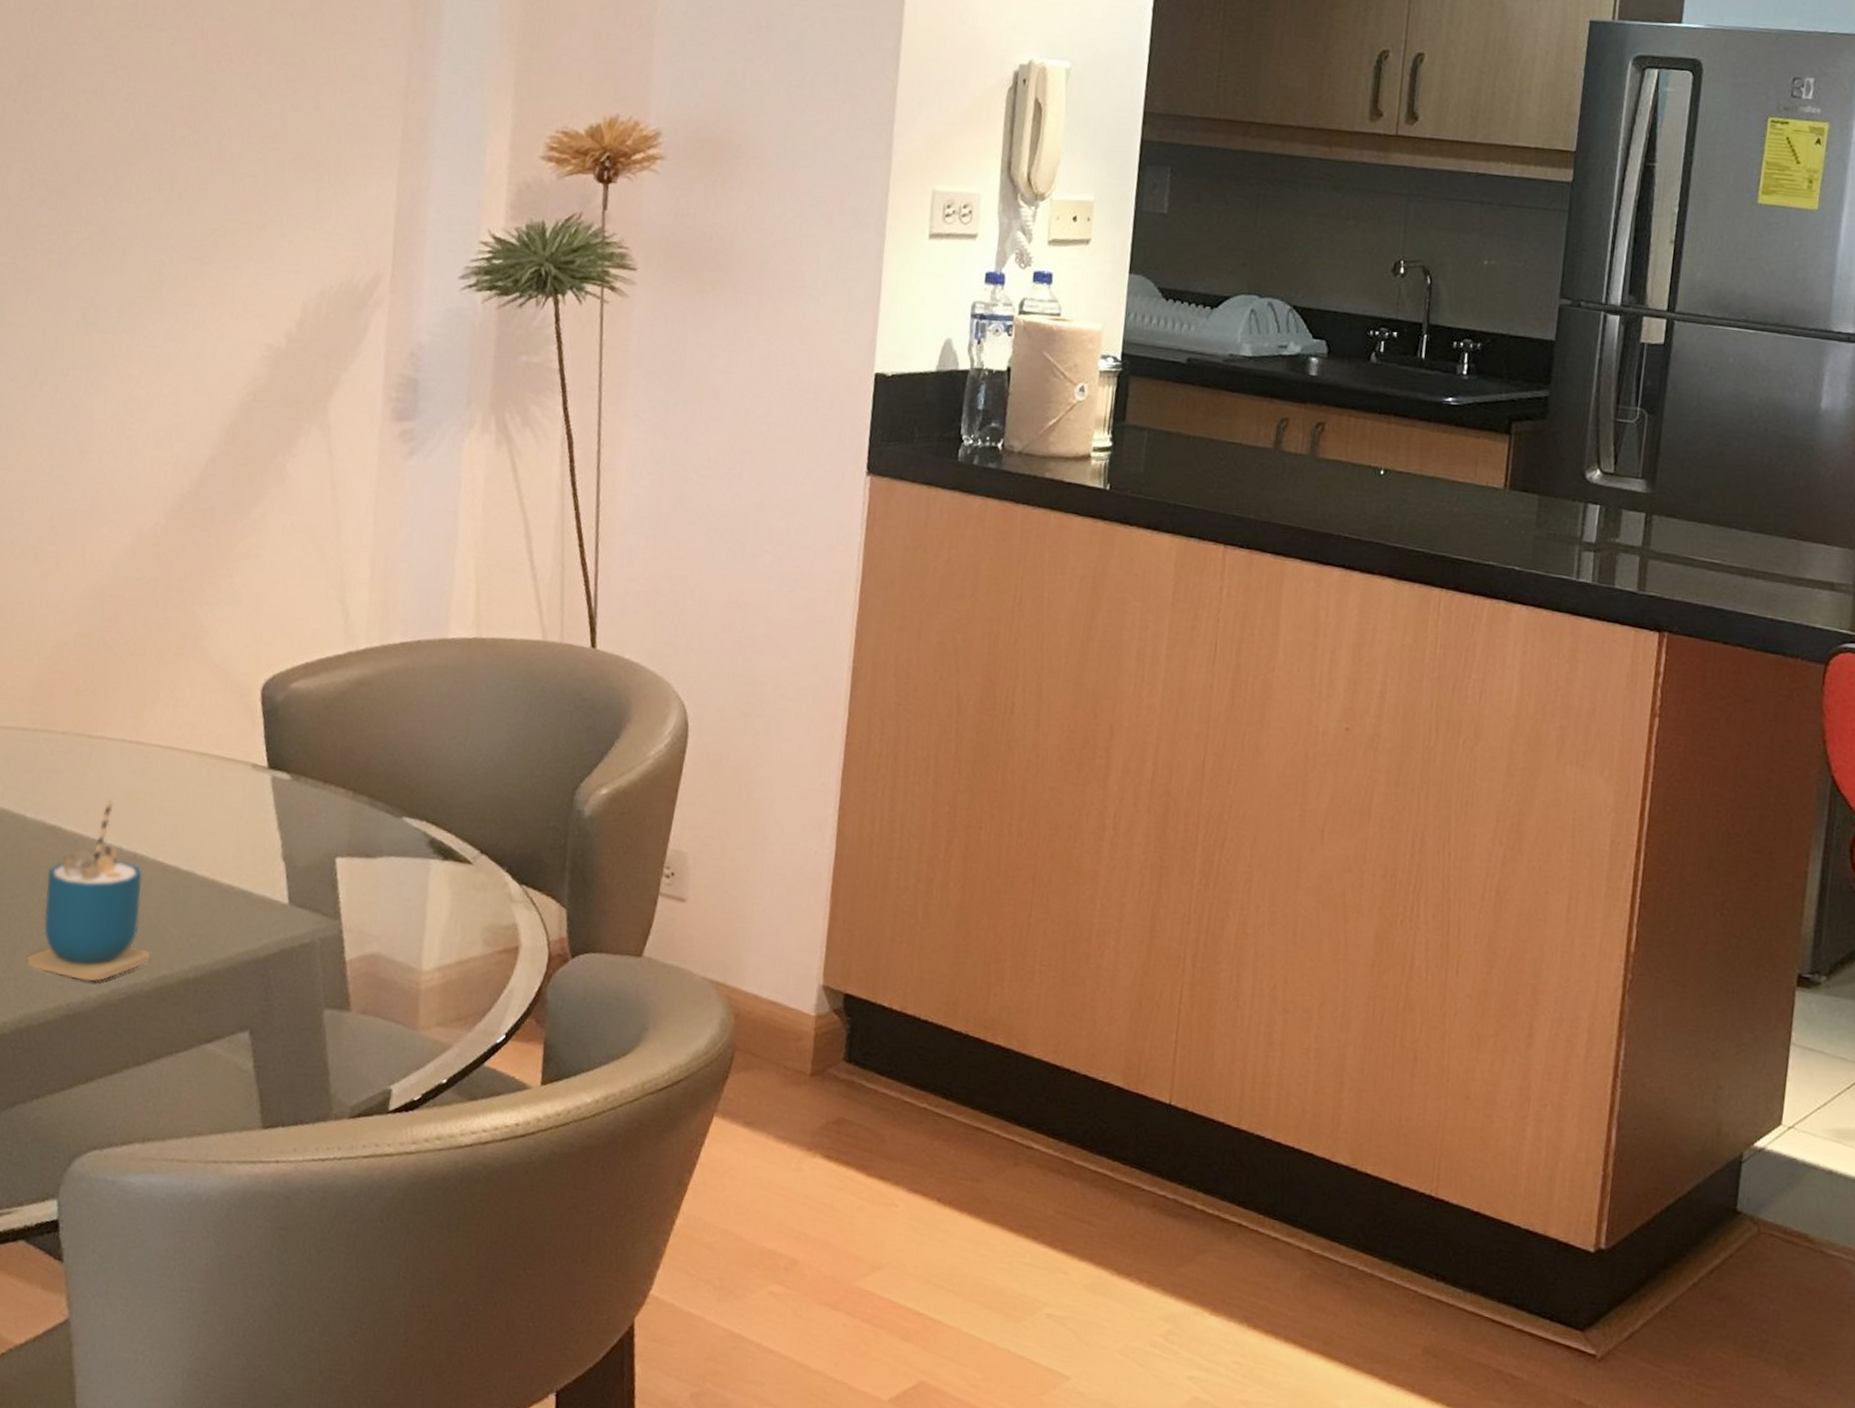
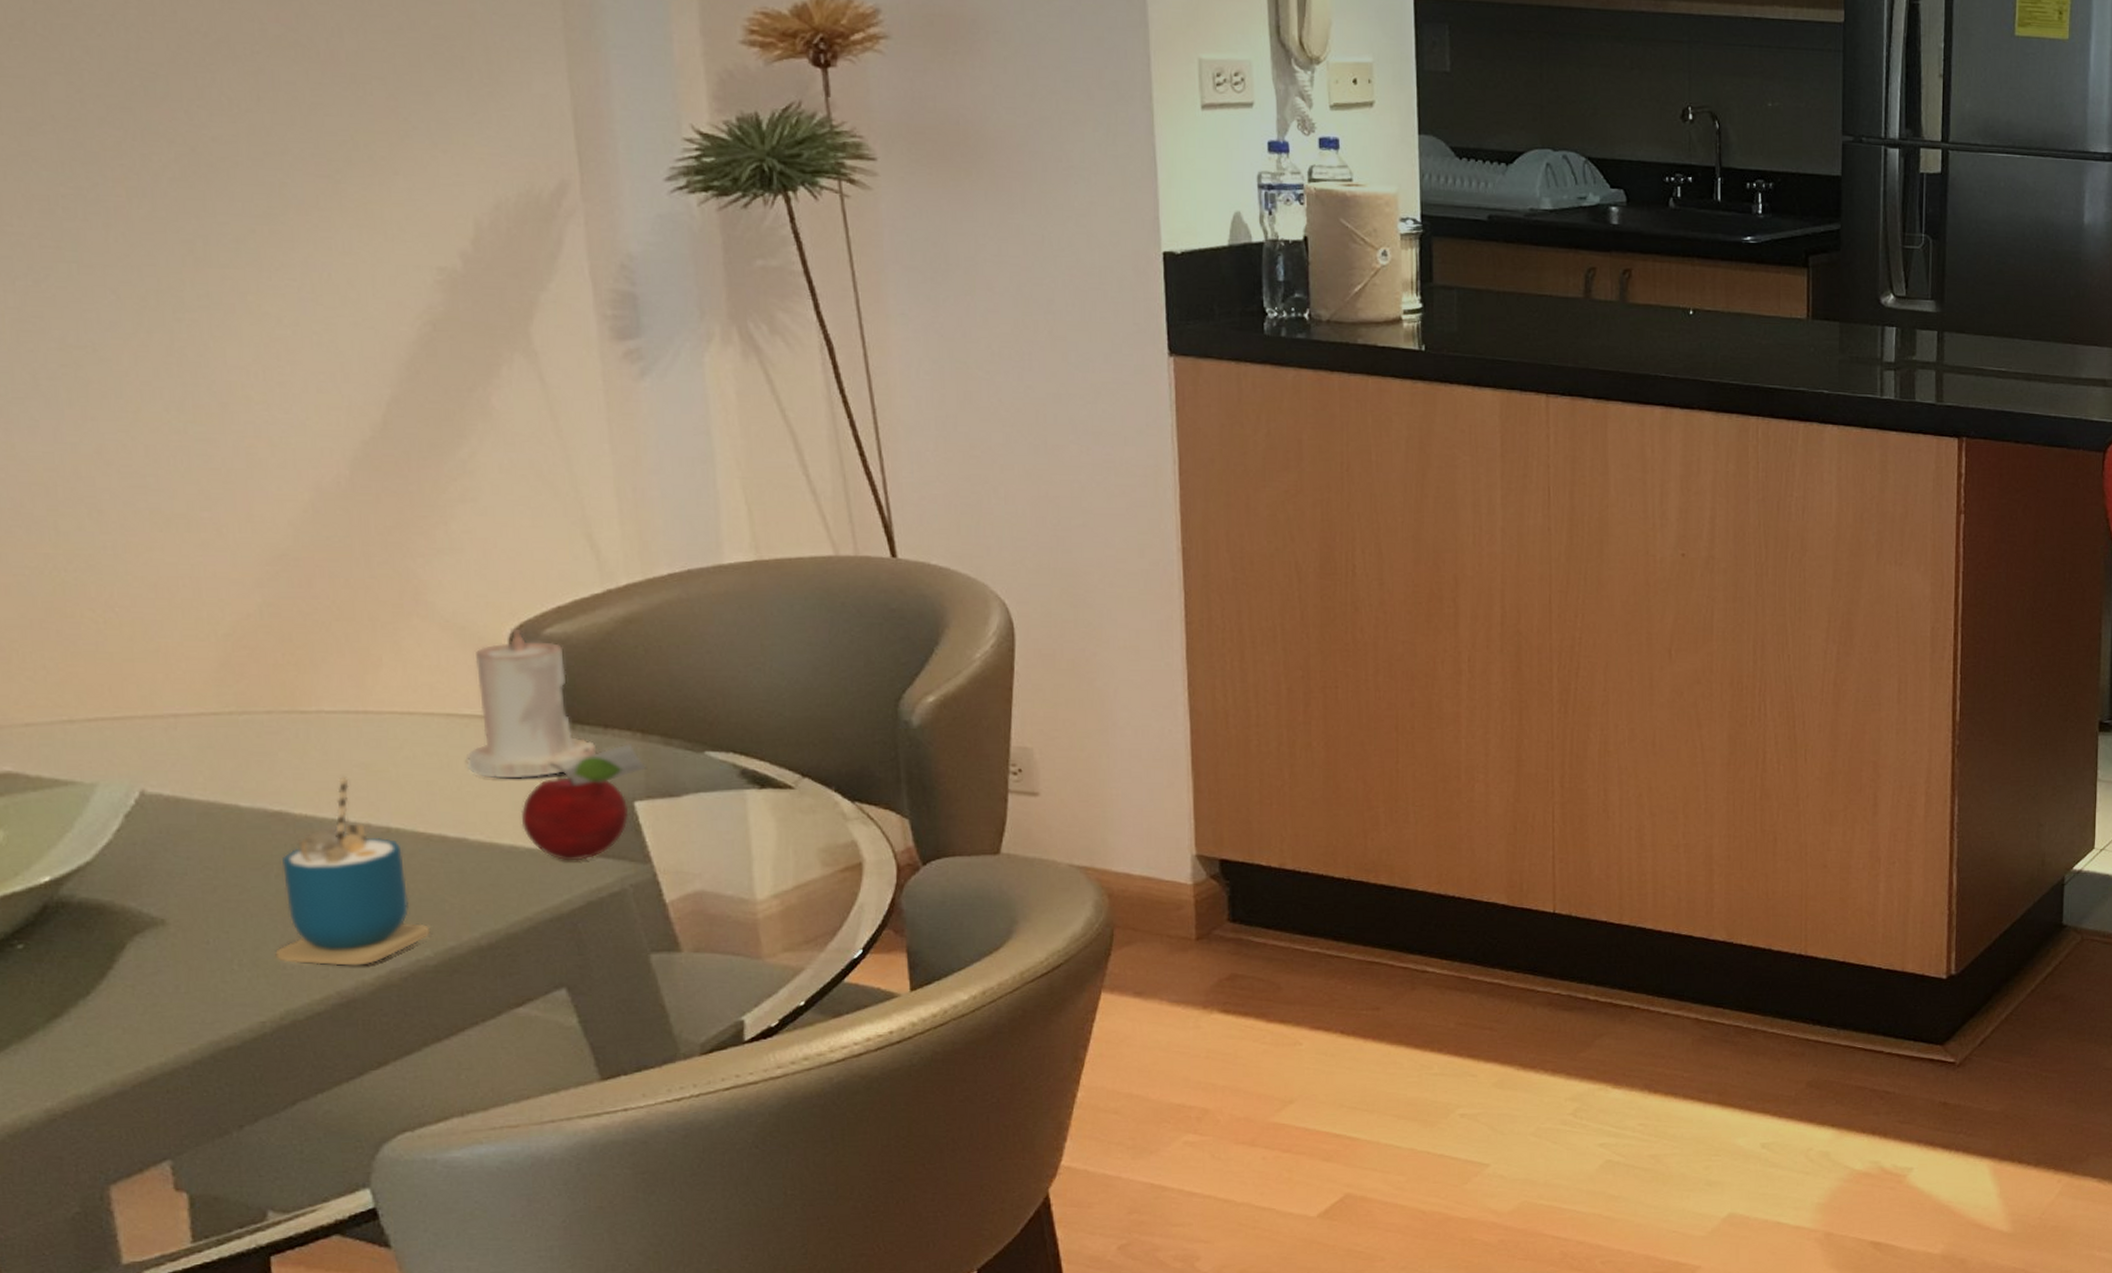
candle: none [207,679,315,823] -> present [467,628,598,779]
fruit: none [240,799,353,908] -> present [520,742,647,861]

